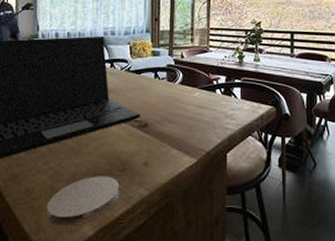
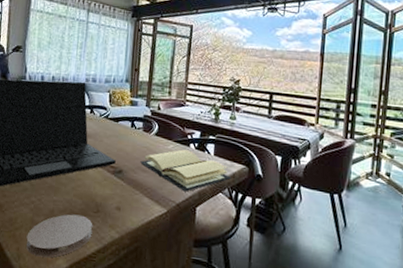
book: none [166,96,260,139] -> present [140,149,232,192]

